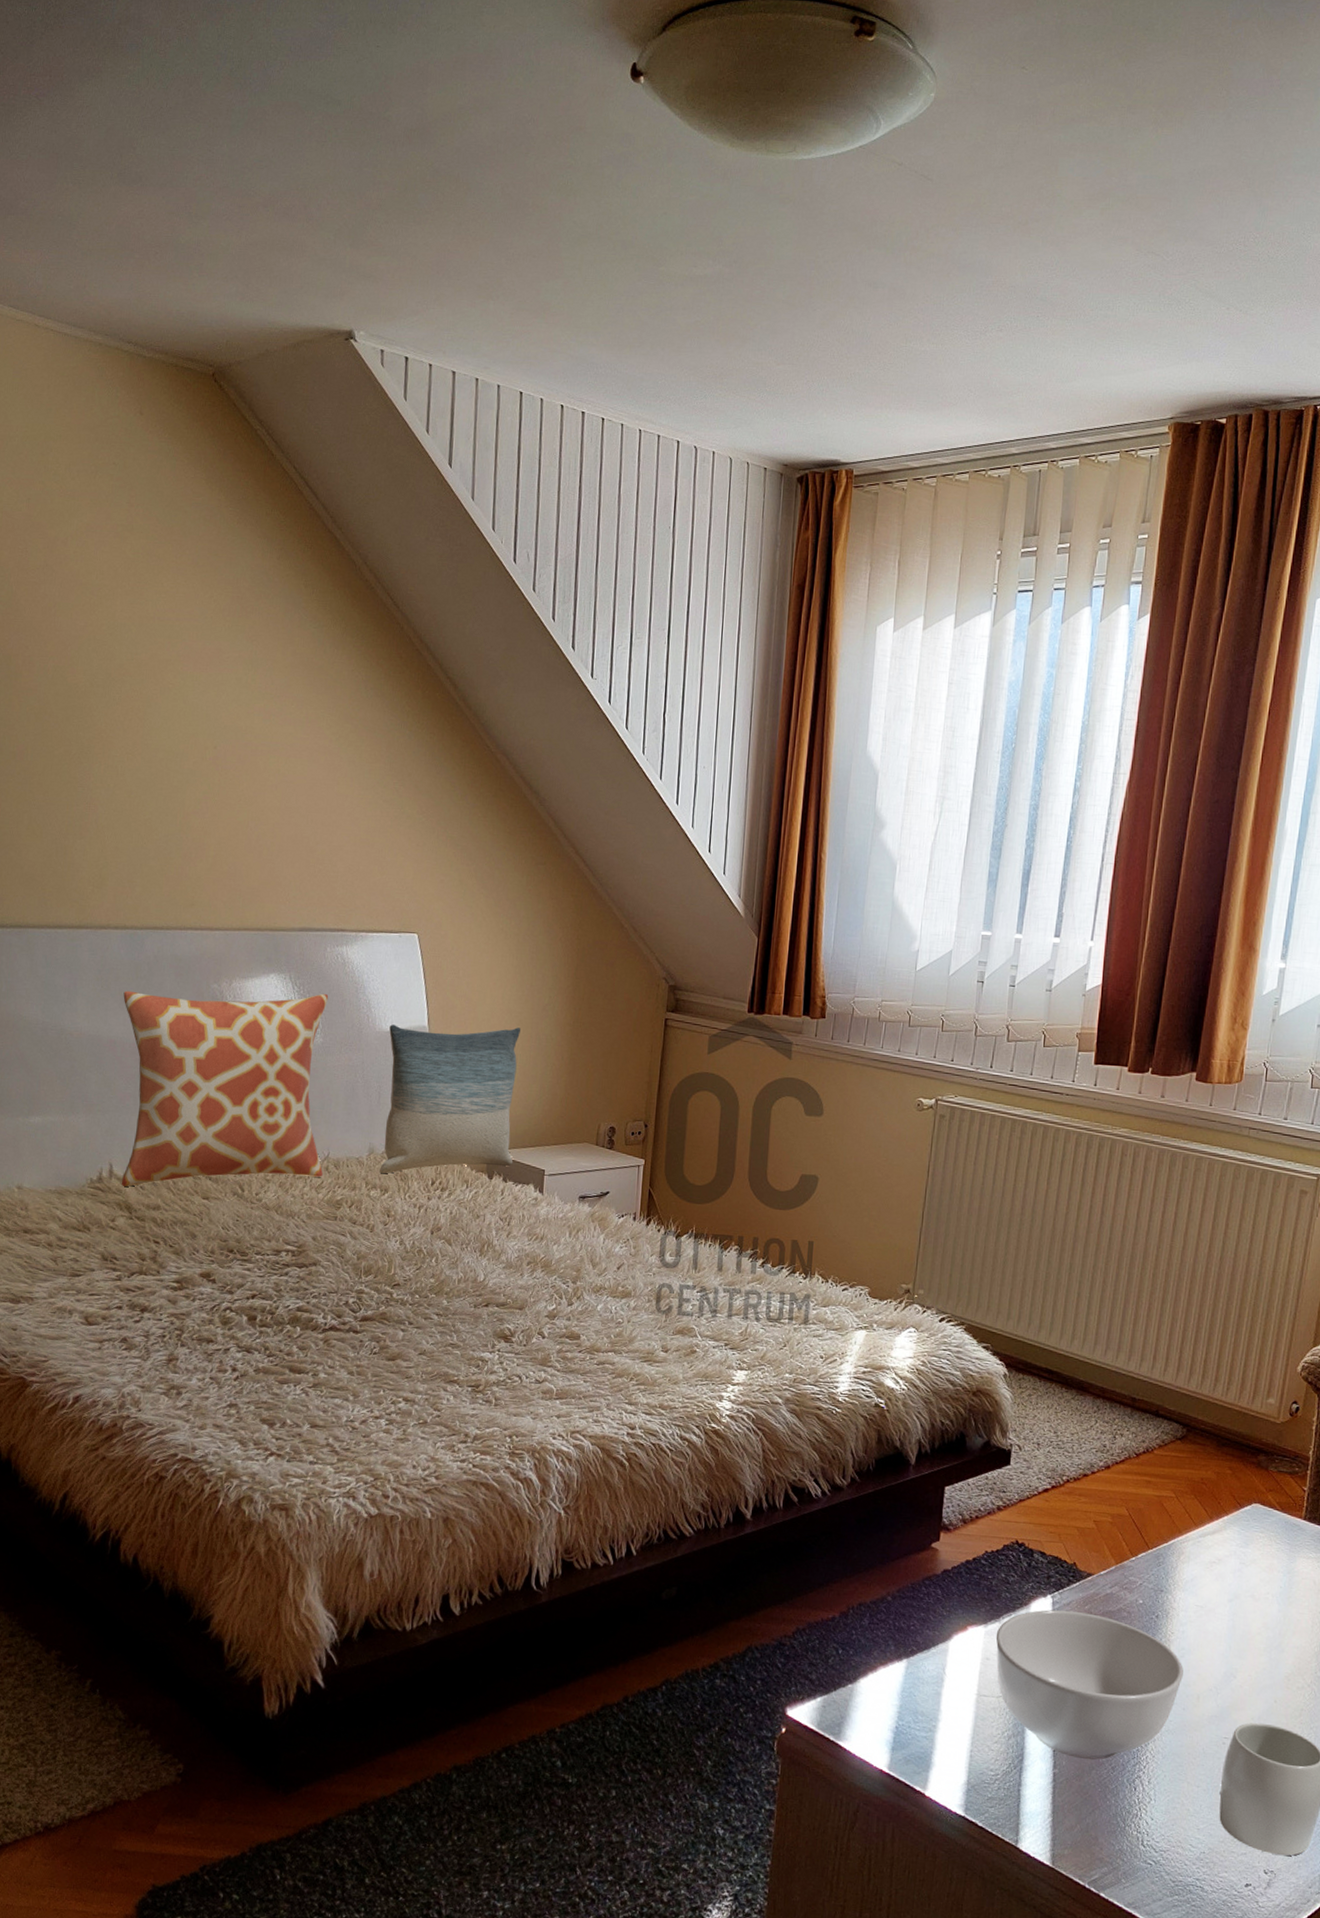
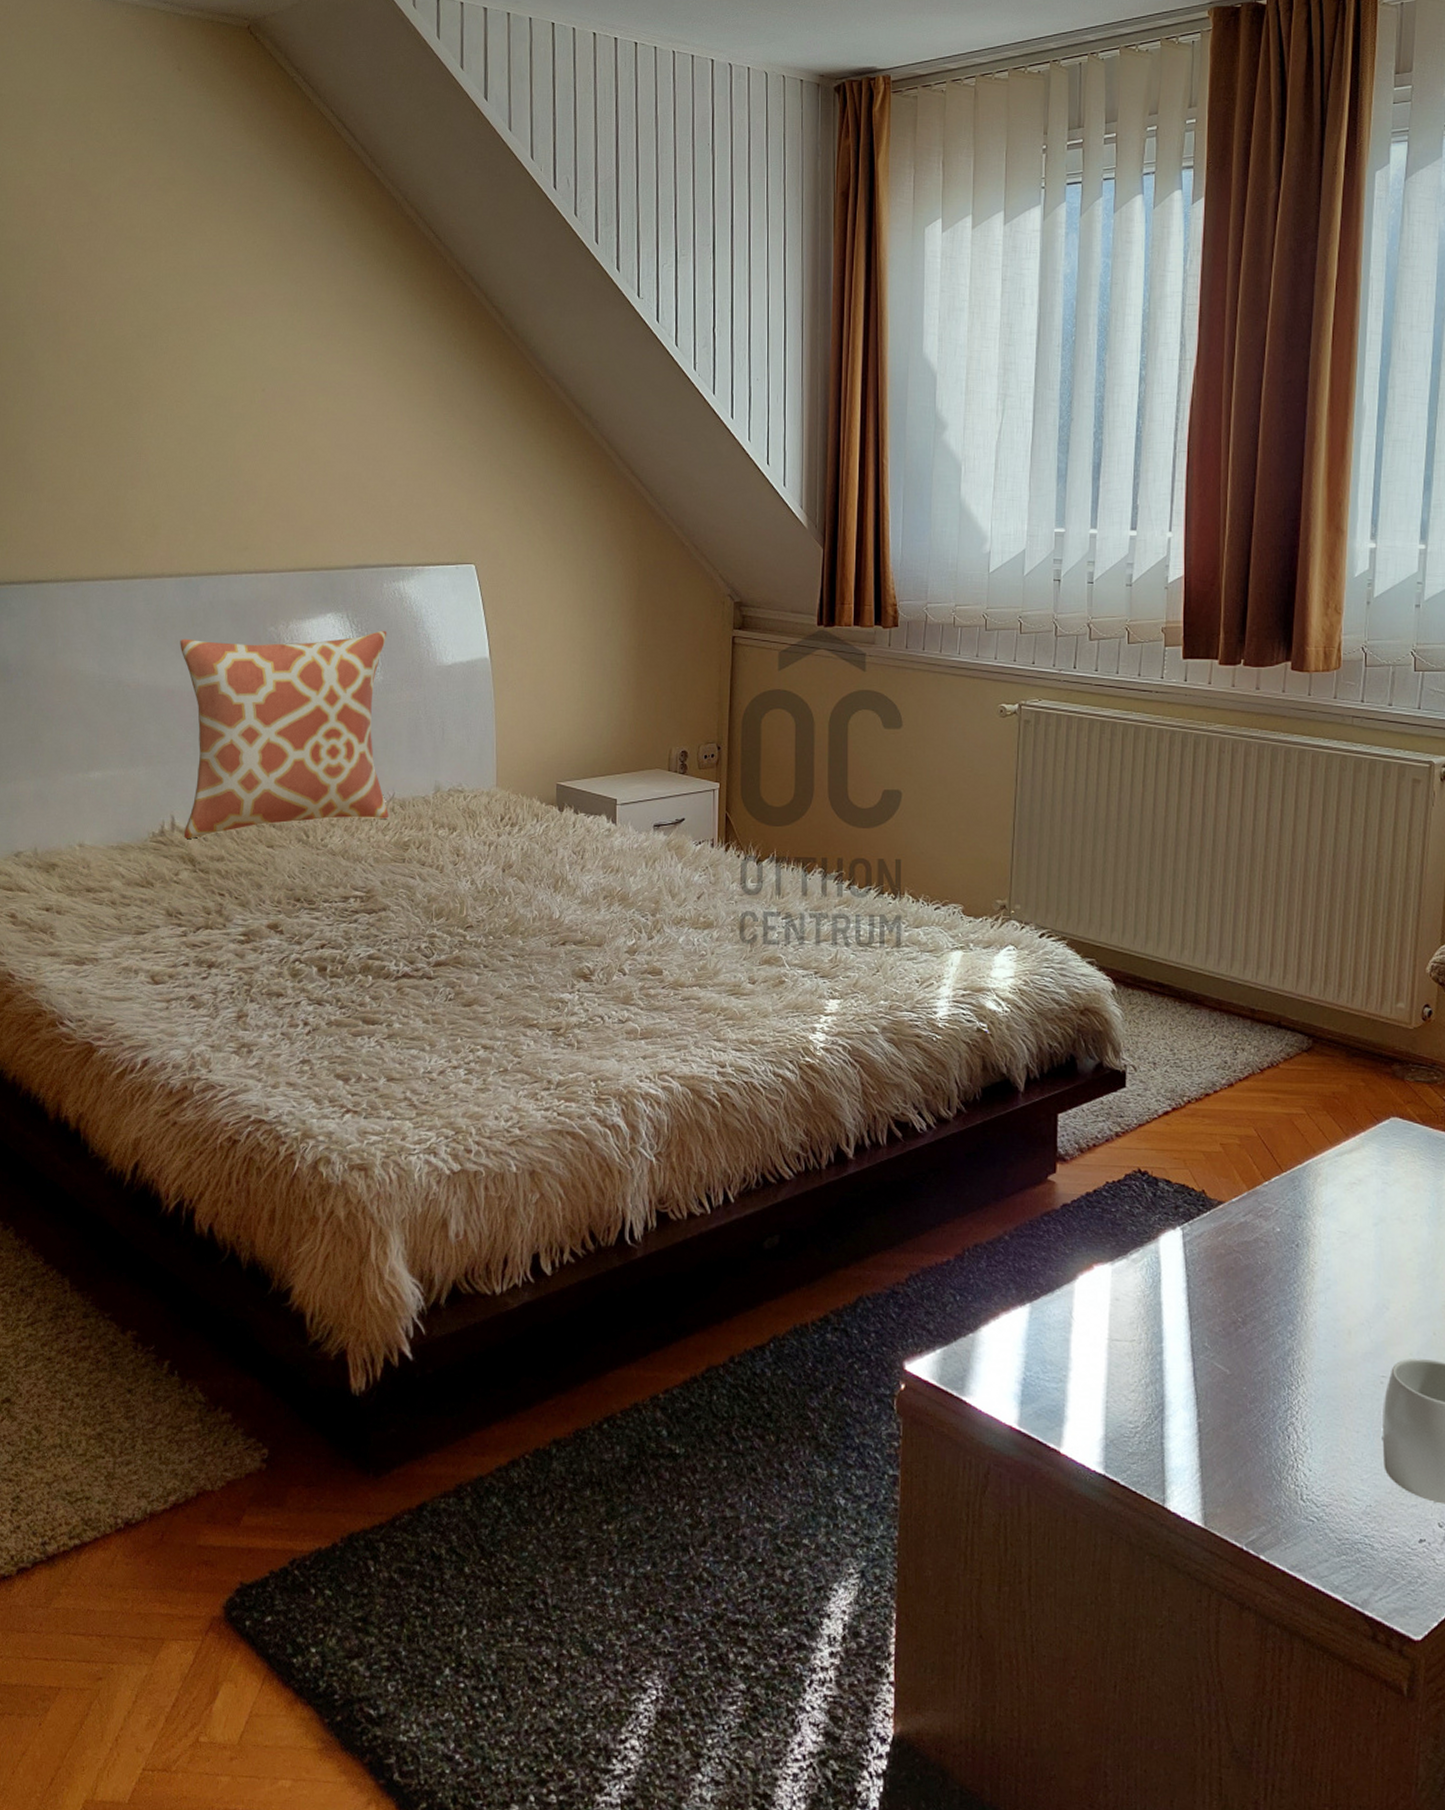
pillow: present [380,1024,520,1174] -> none [447,654,584,812]
bowl: present [995,1609,1184,1760] -> none [1124,1242,1331,1407]

